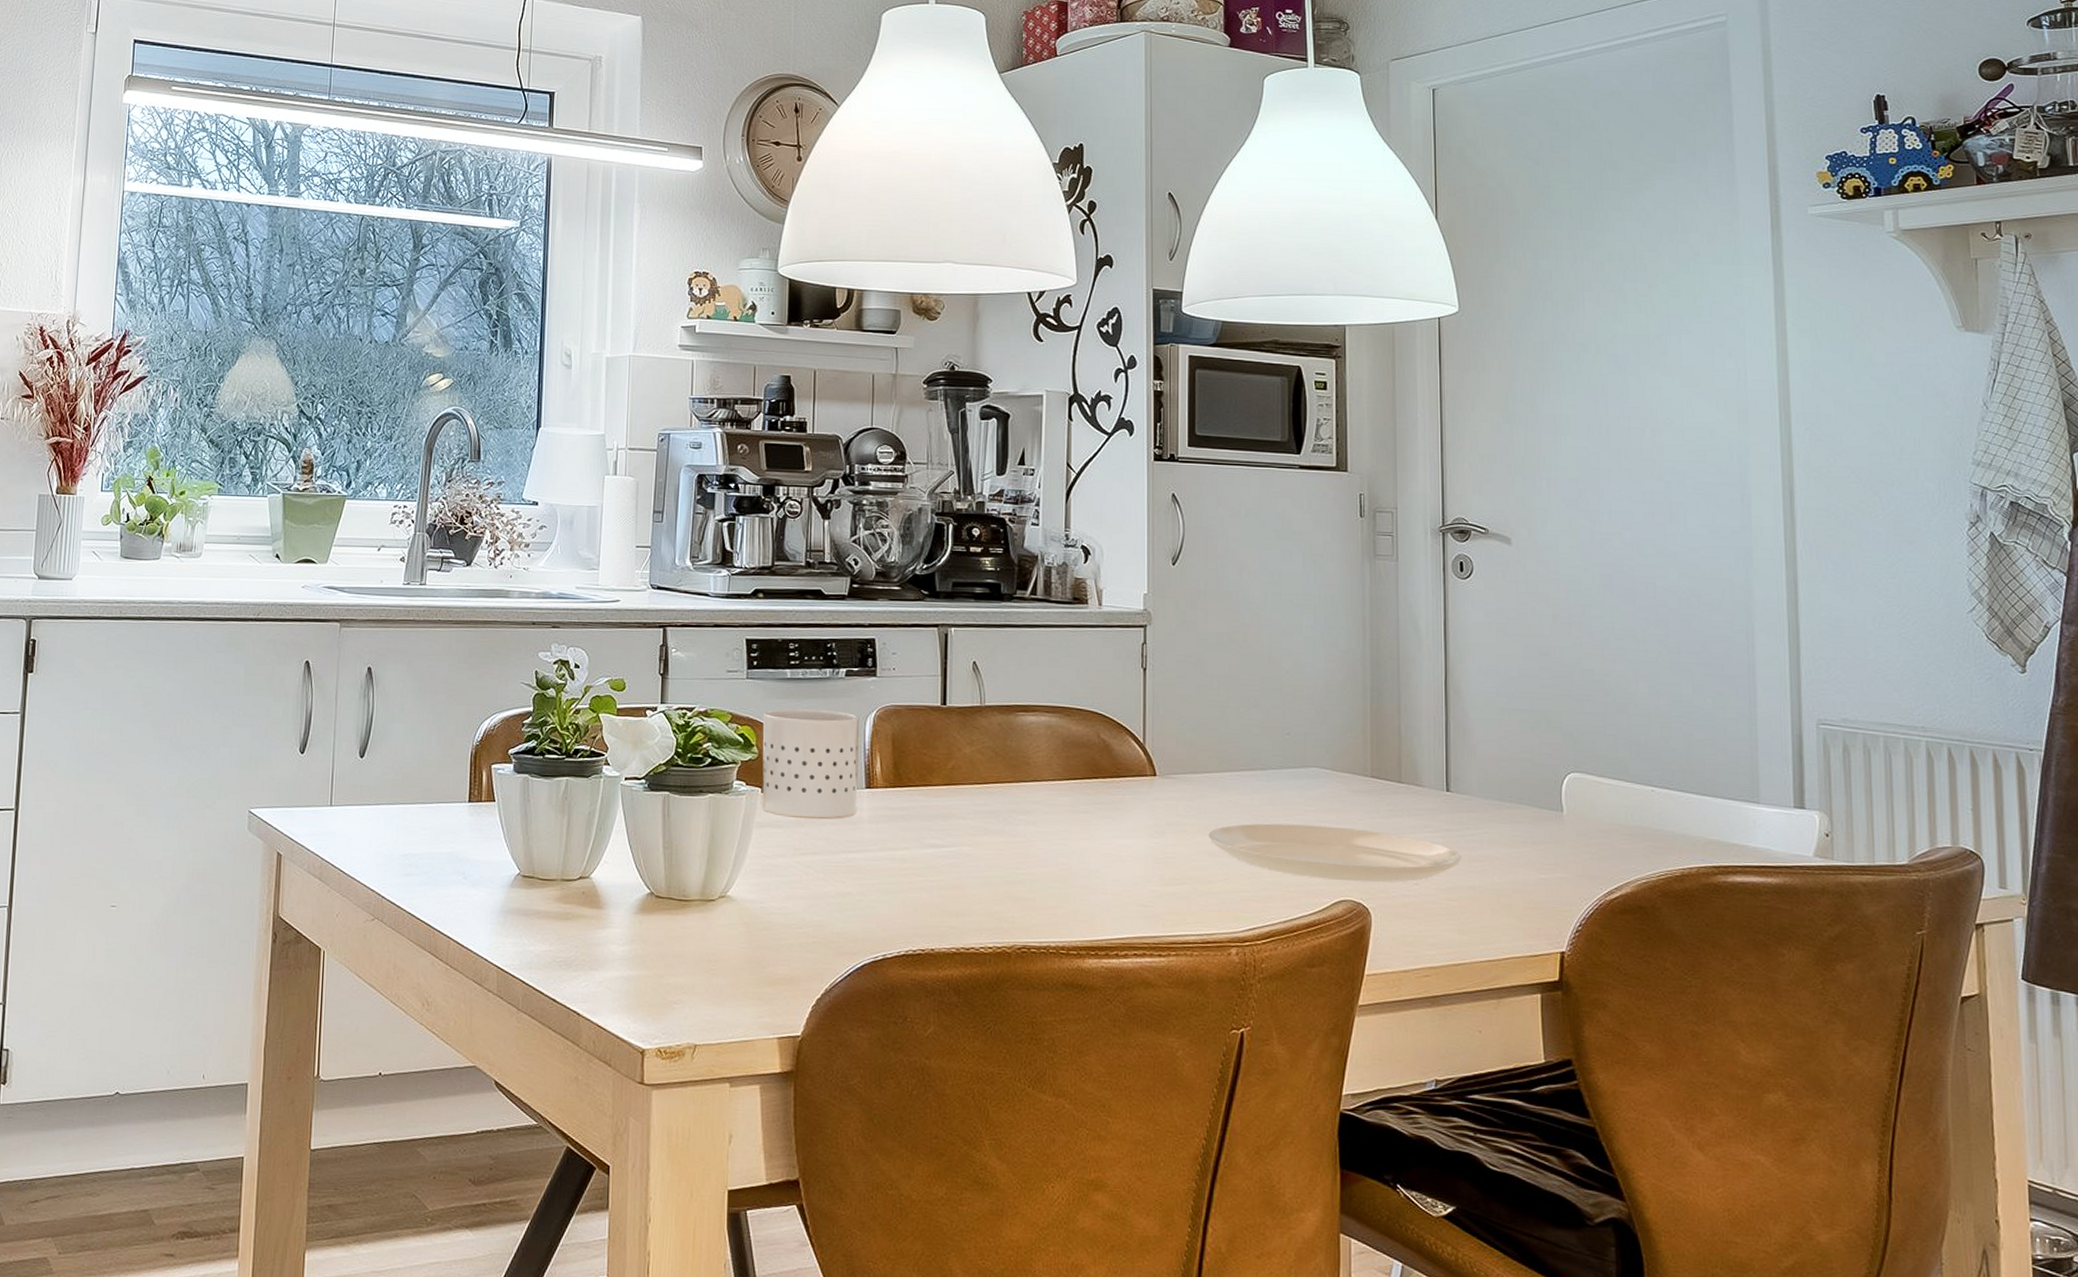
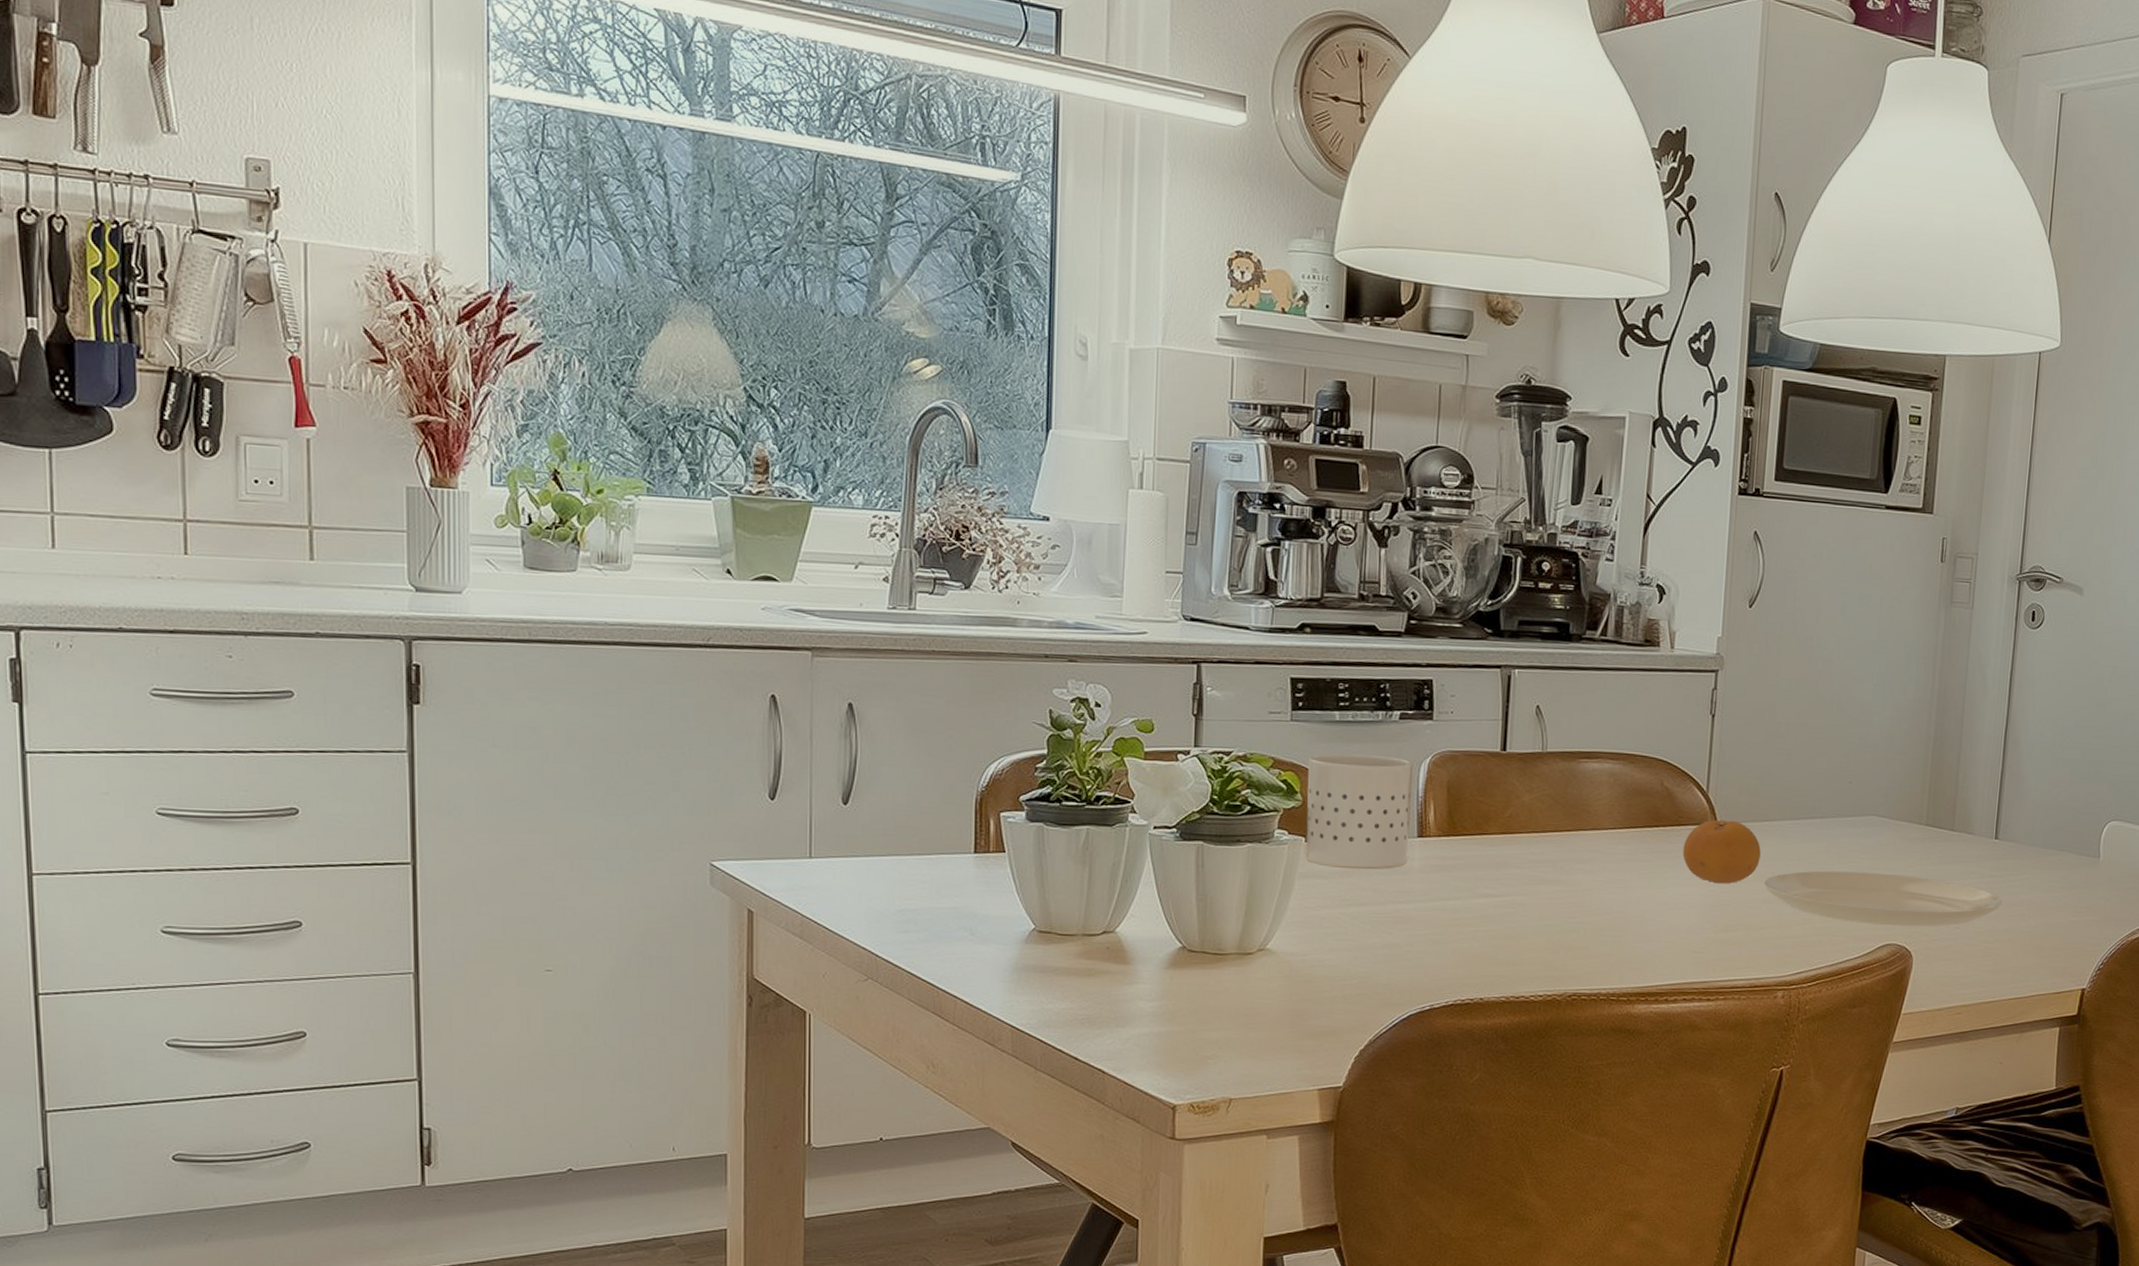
fruit: none [1123,772,1202,836] -> present [1682,820,1761,884]

